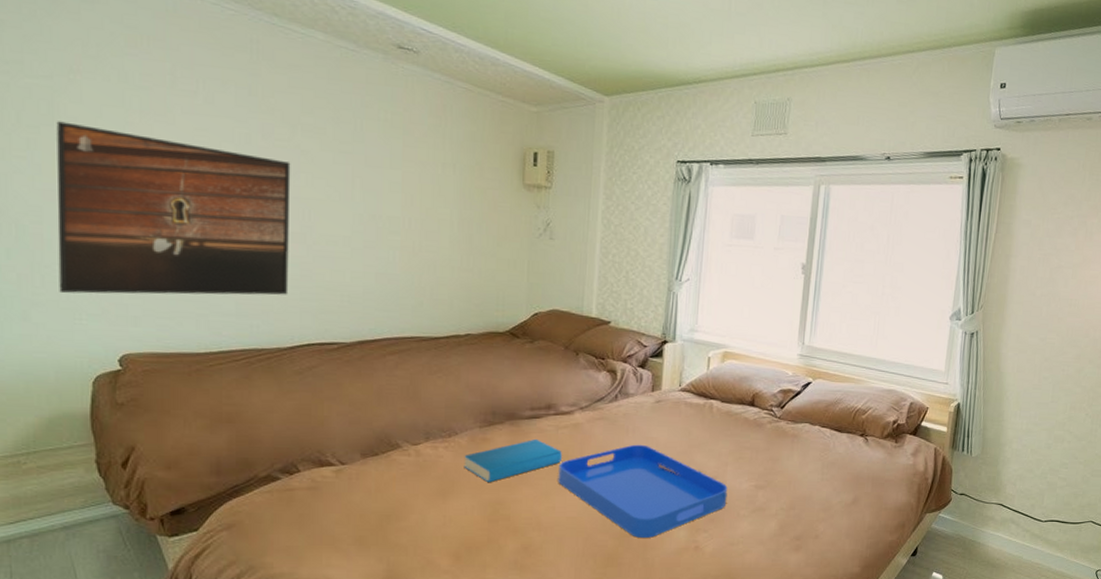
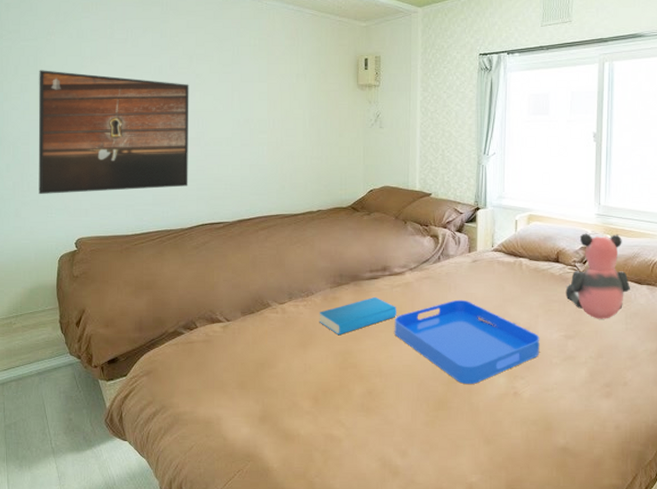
bear: none [759,375,831,469] -> present [565,233,631,319]

